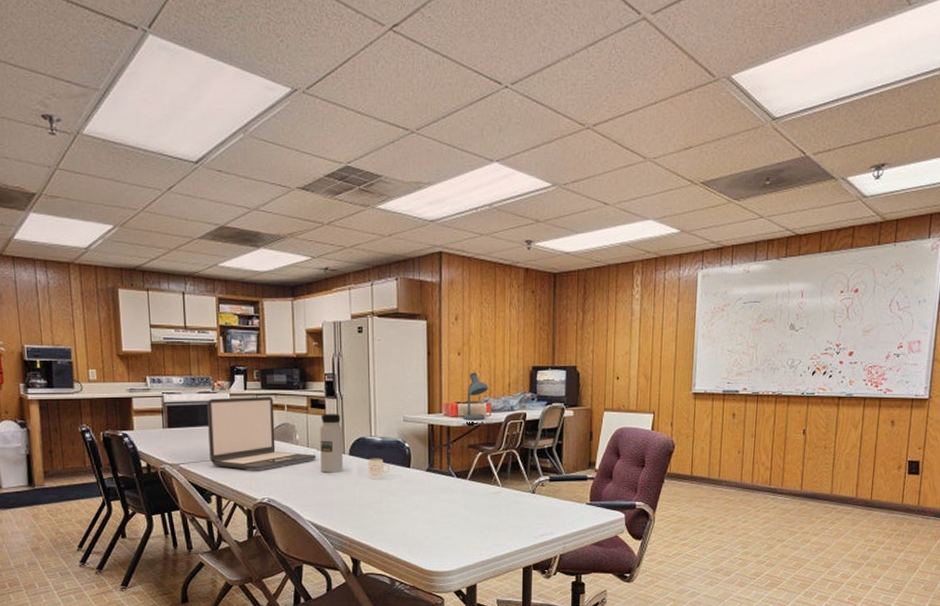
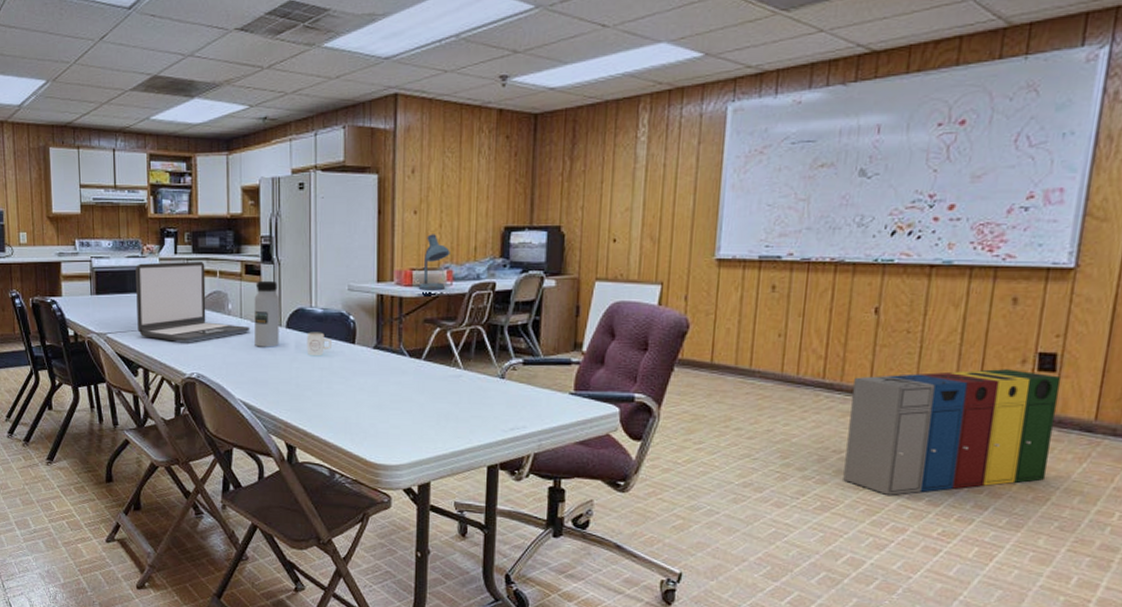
recycling bin: none [785,474,922,573] -> present [843,369,1060,496]

